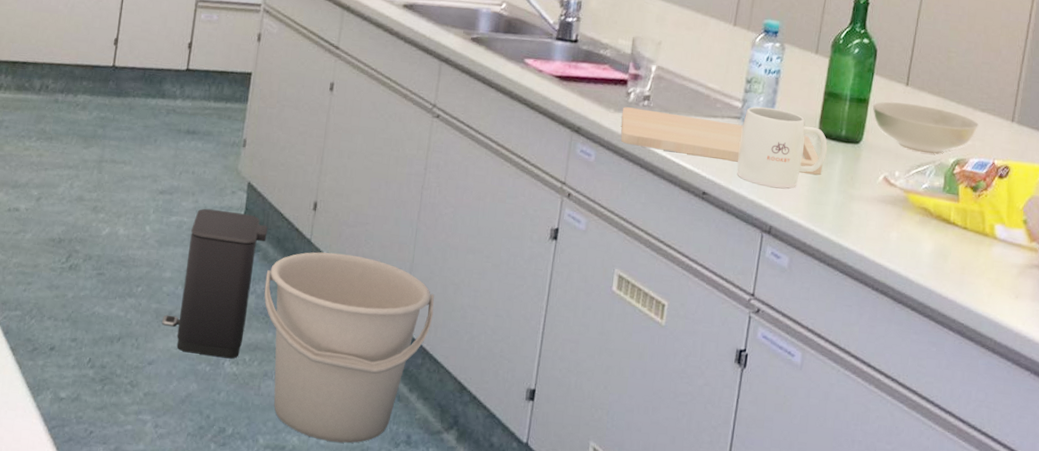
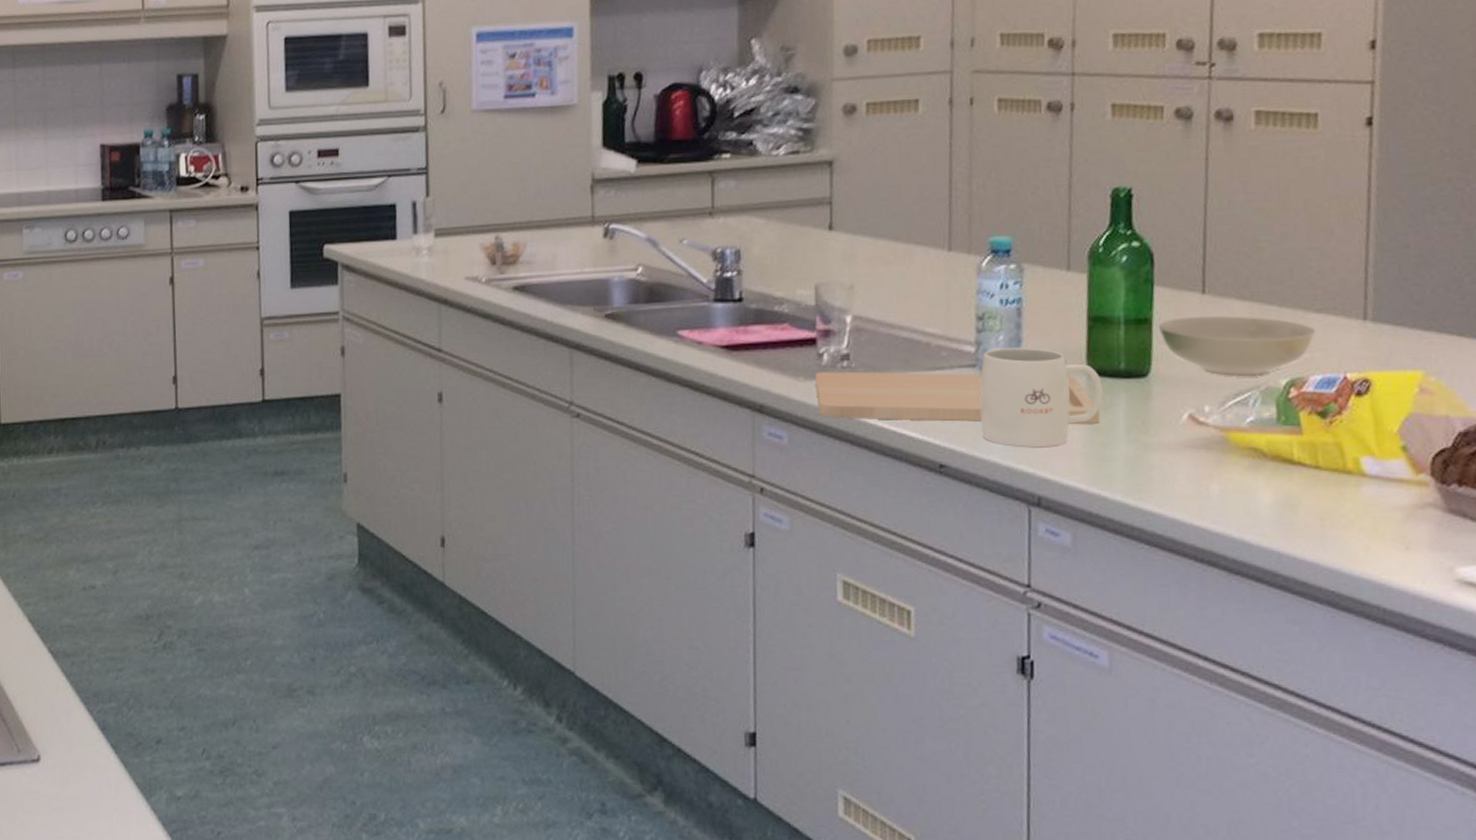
pedal bin: present [161,208,268,359] -> none [280,560,390,733]
bucket: present [264,252,434,443] -> none [396,594,611,819]

